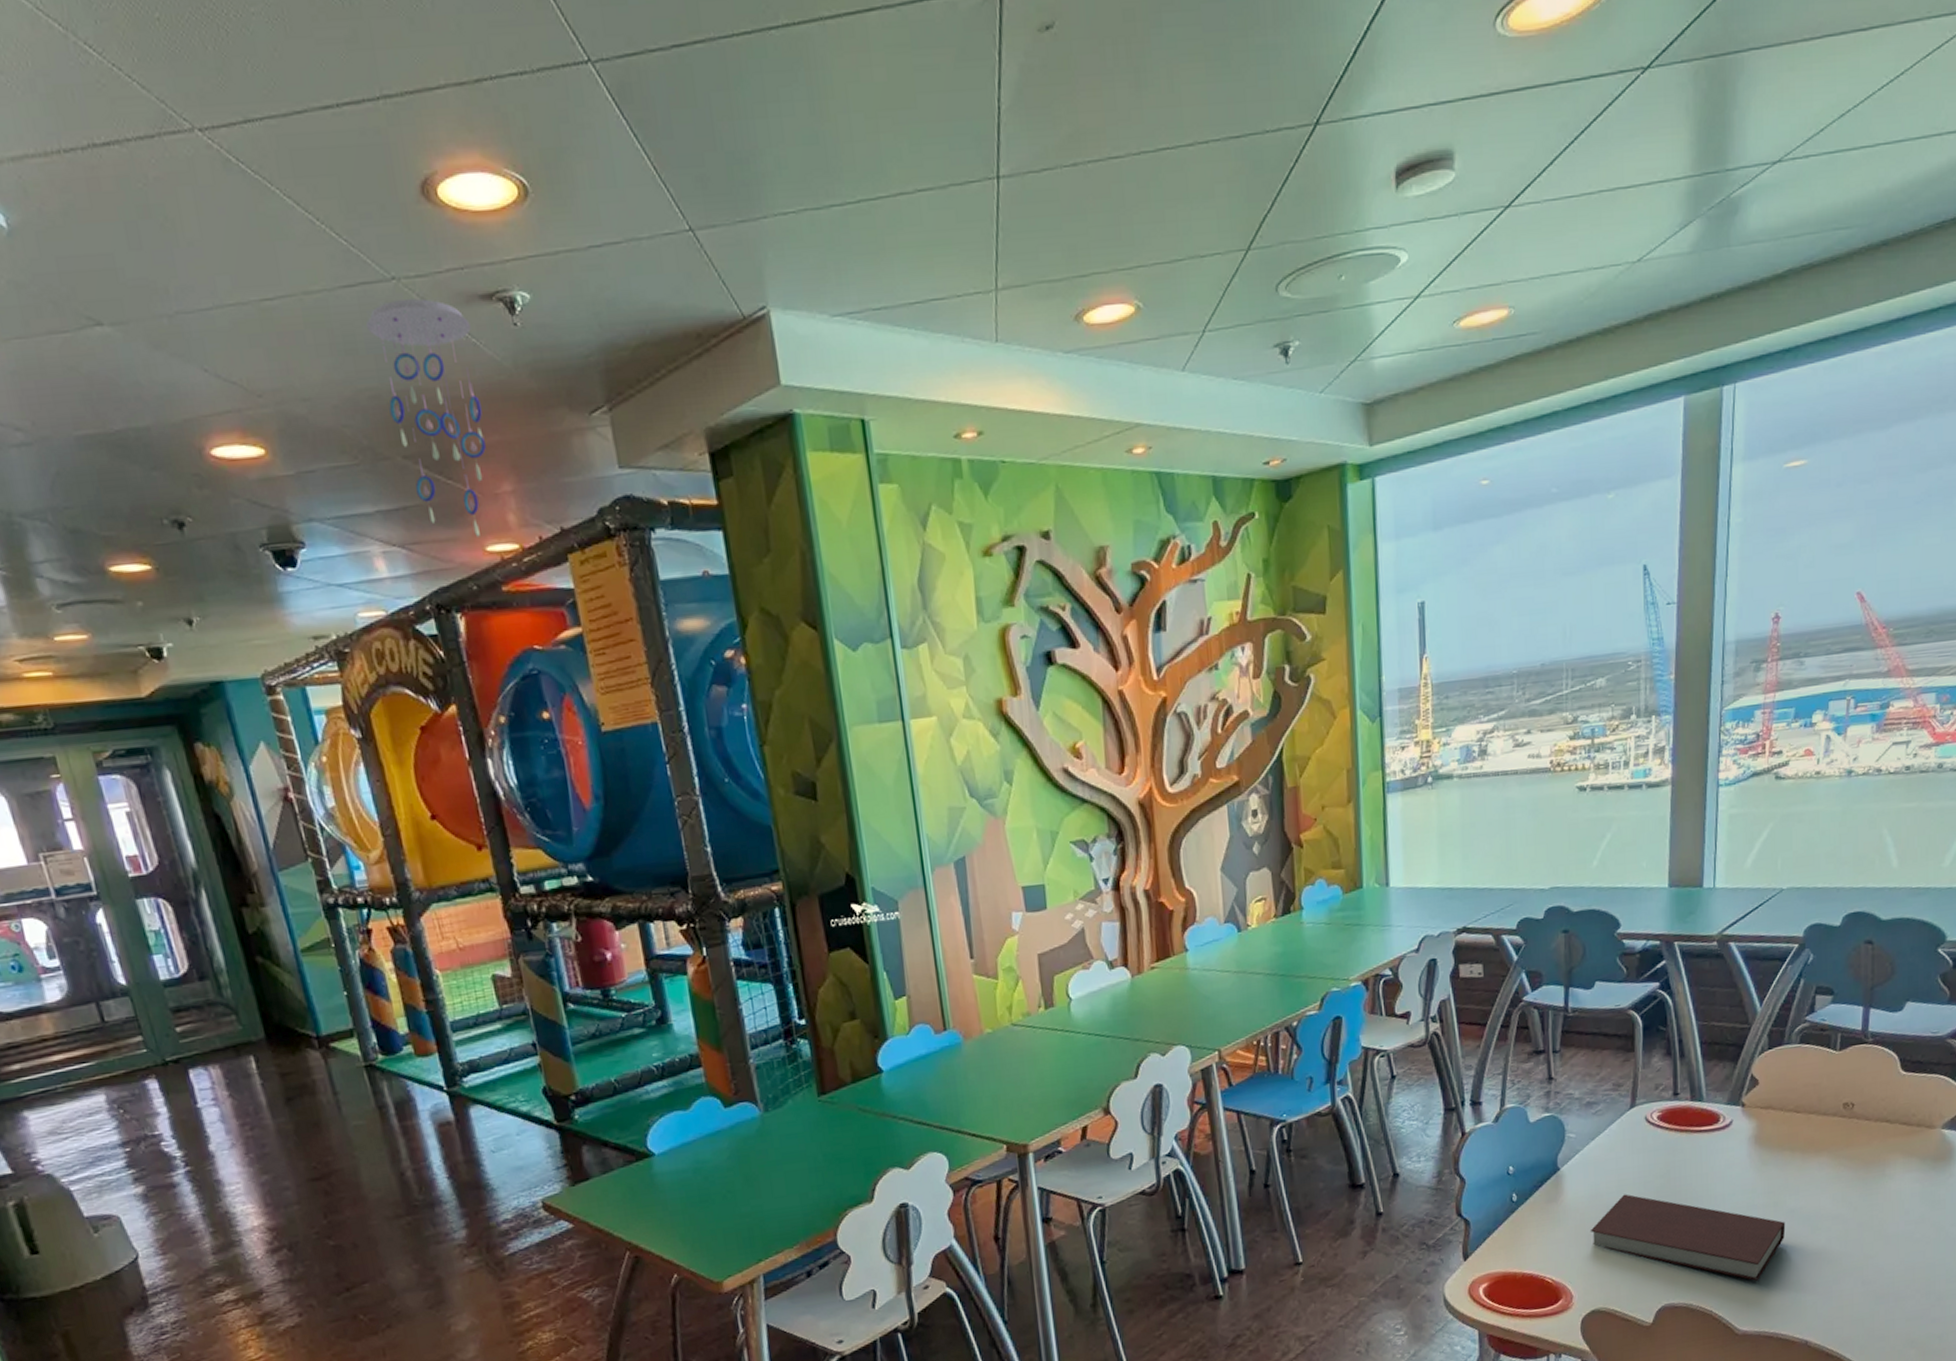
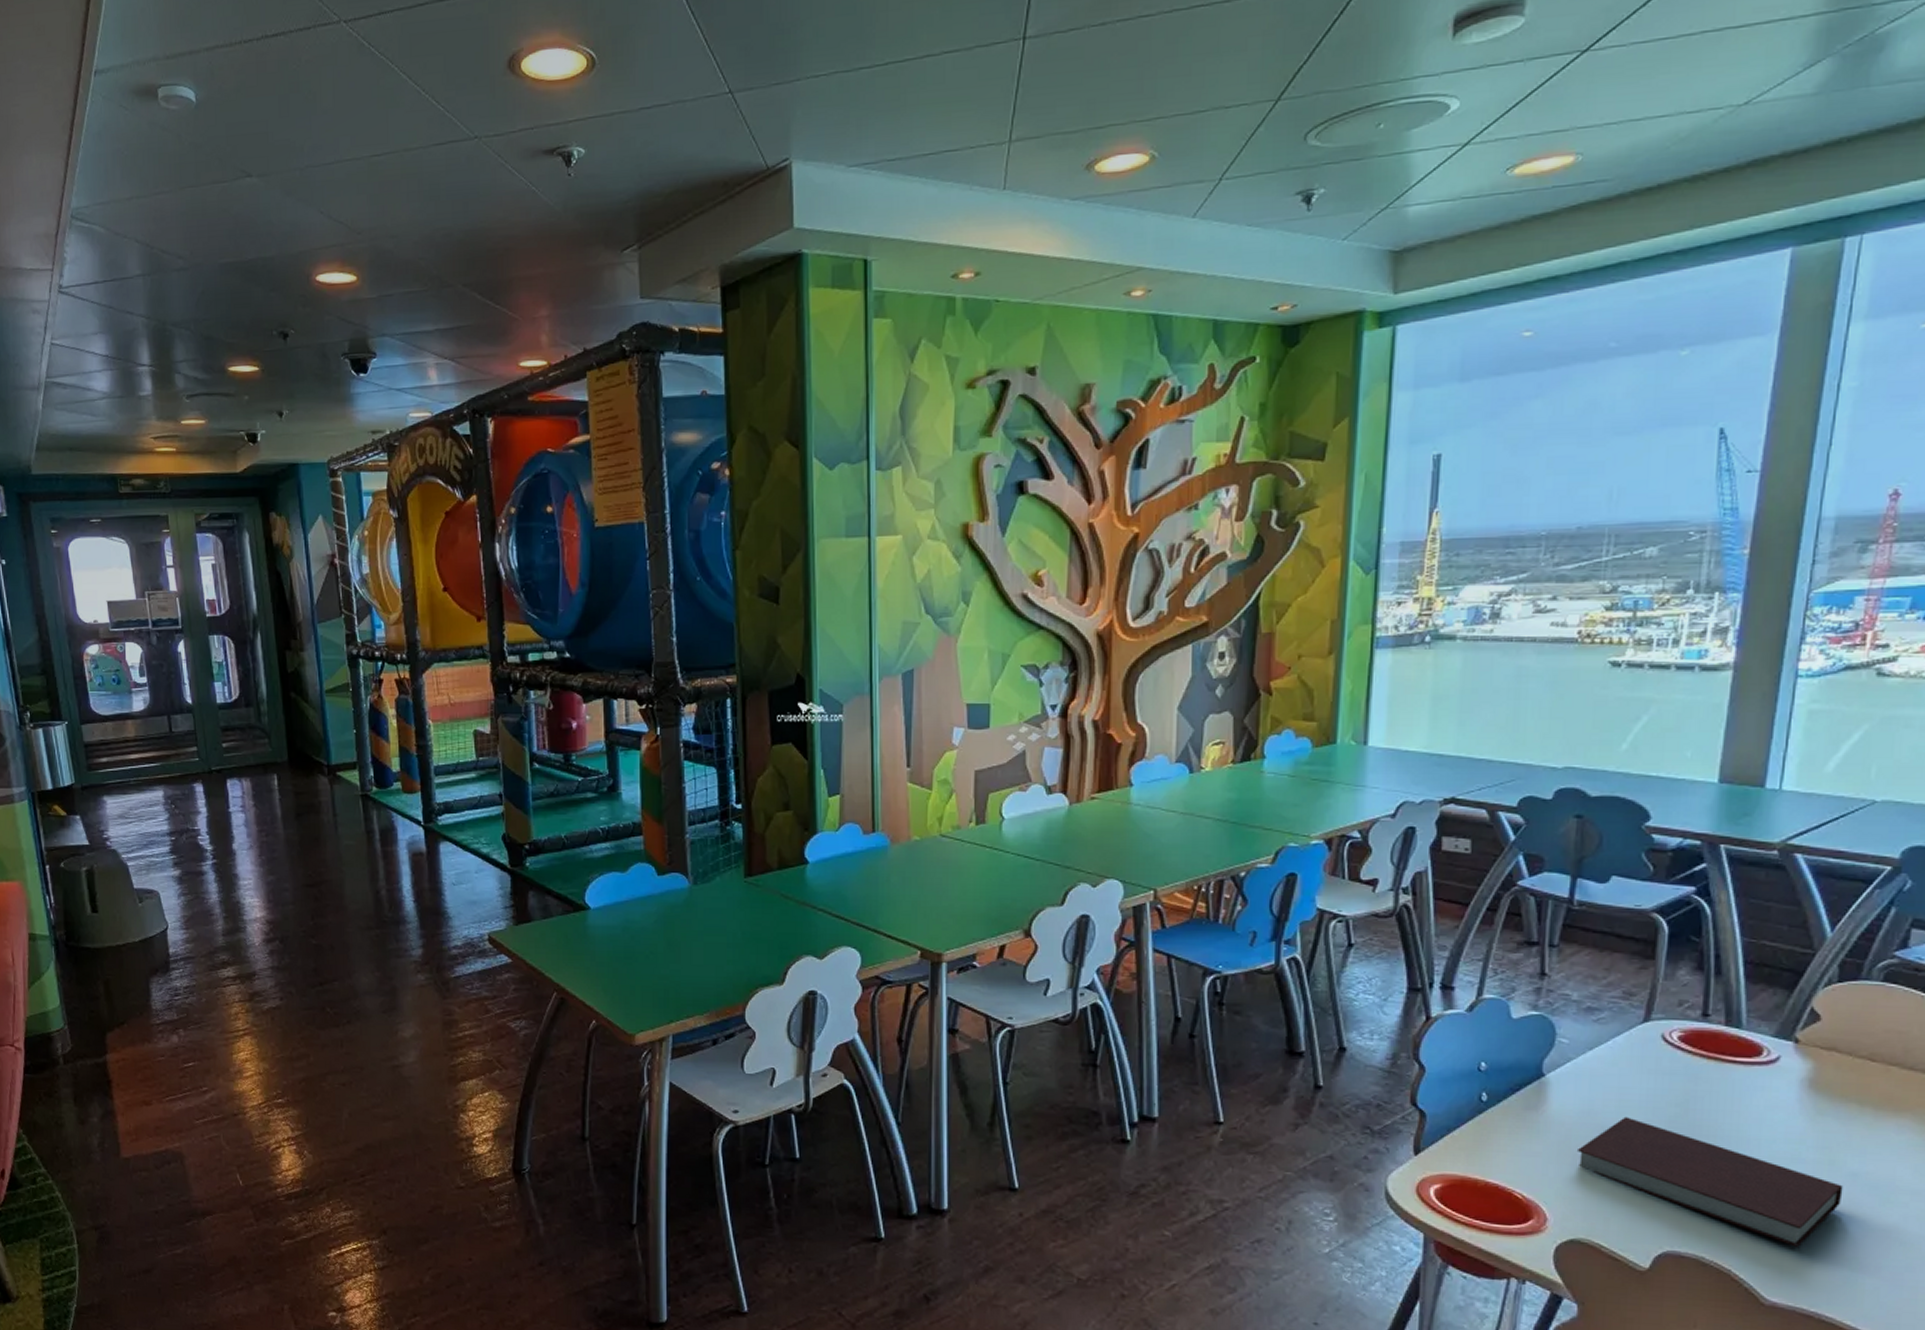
ceiling mobile: present [366,298,486,537] -> none [450,154,532,354]

